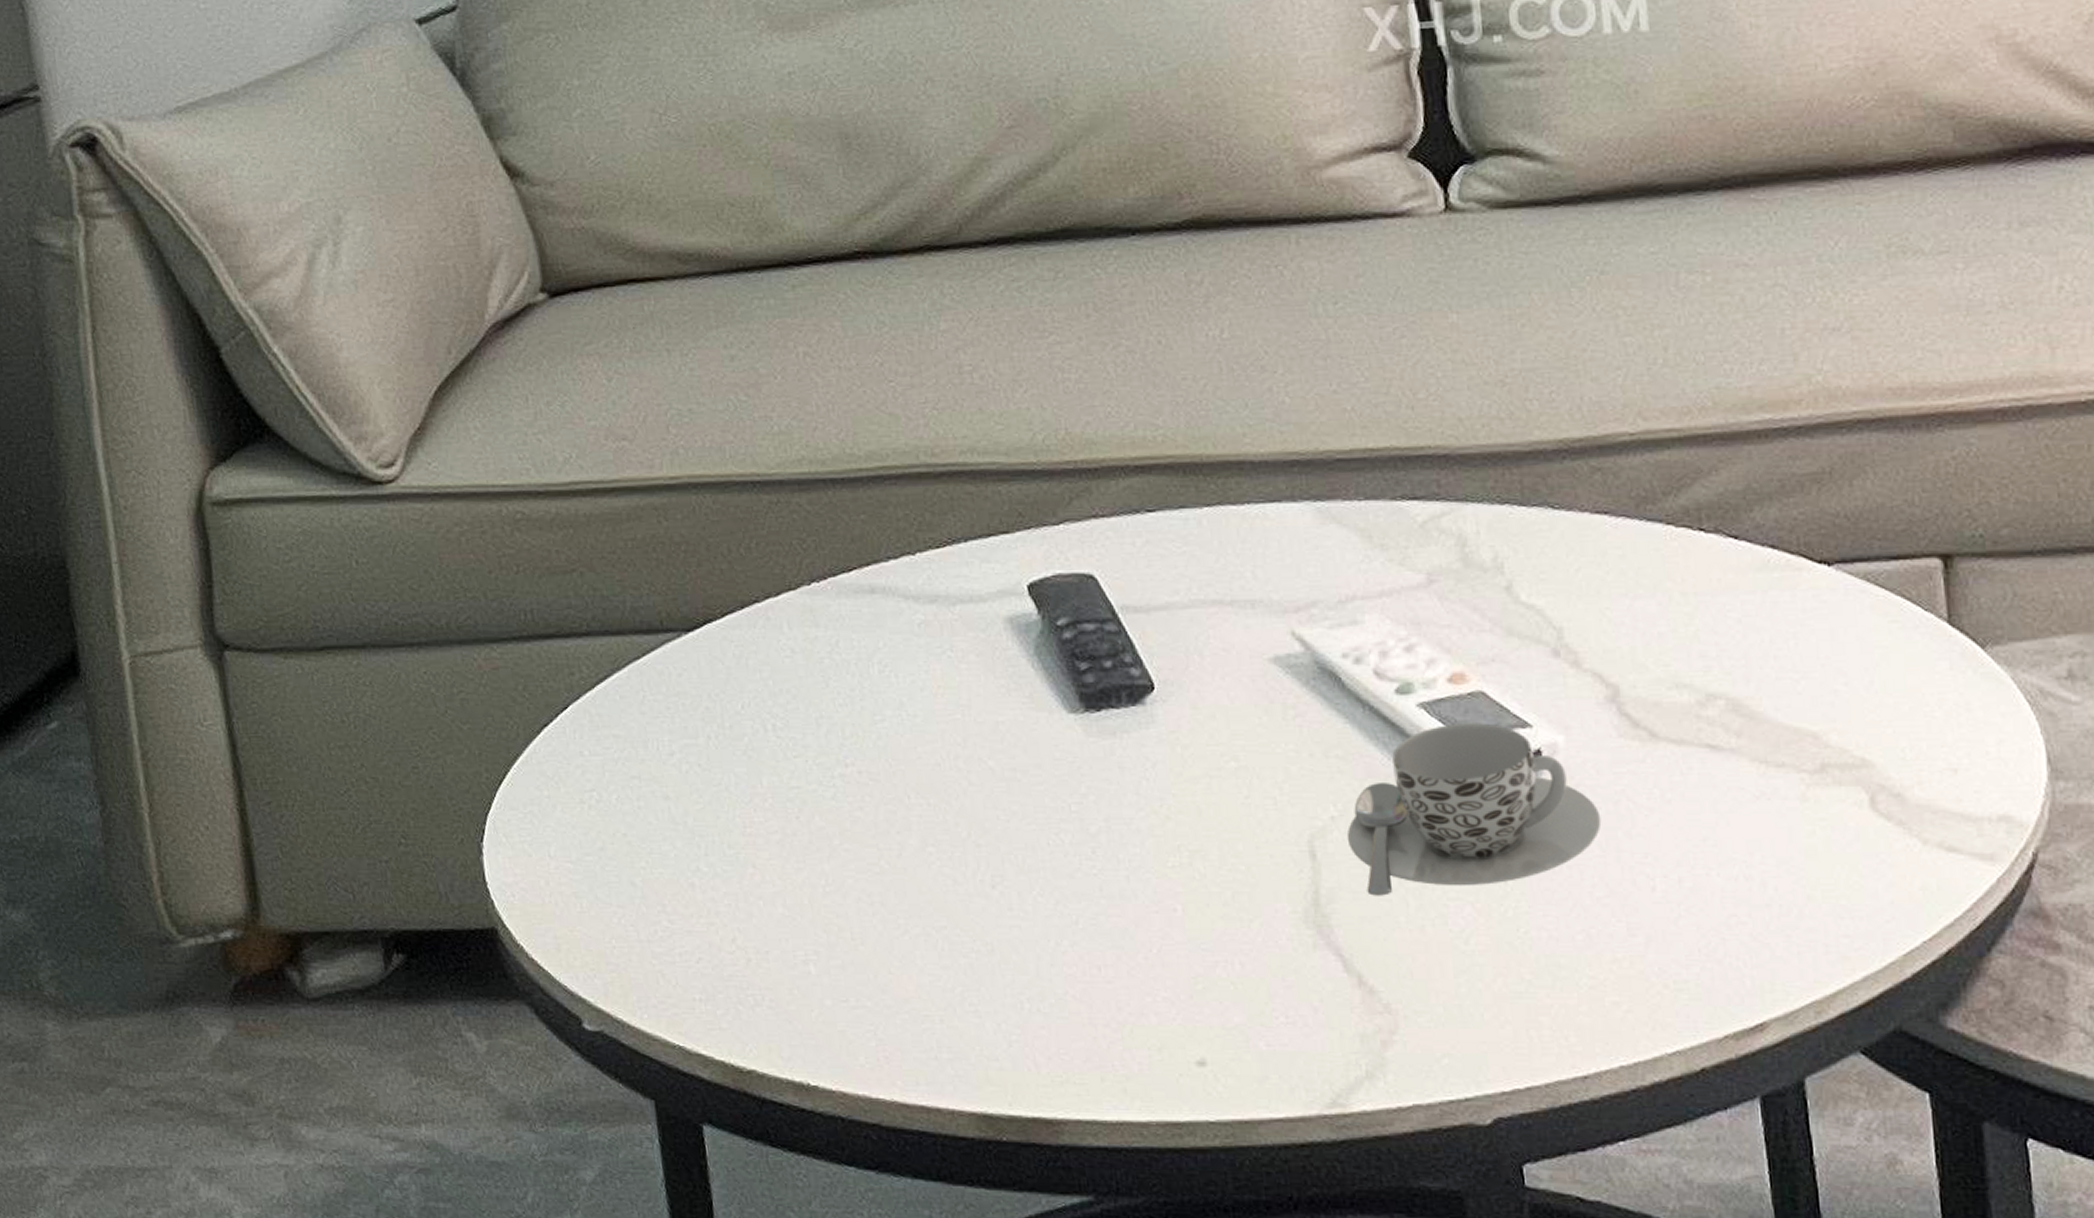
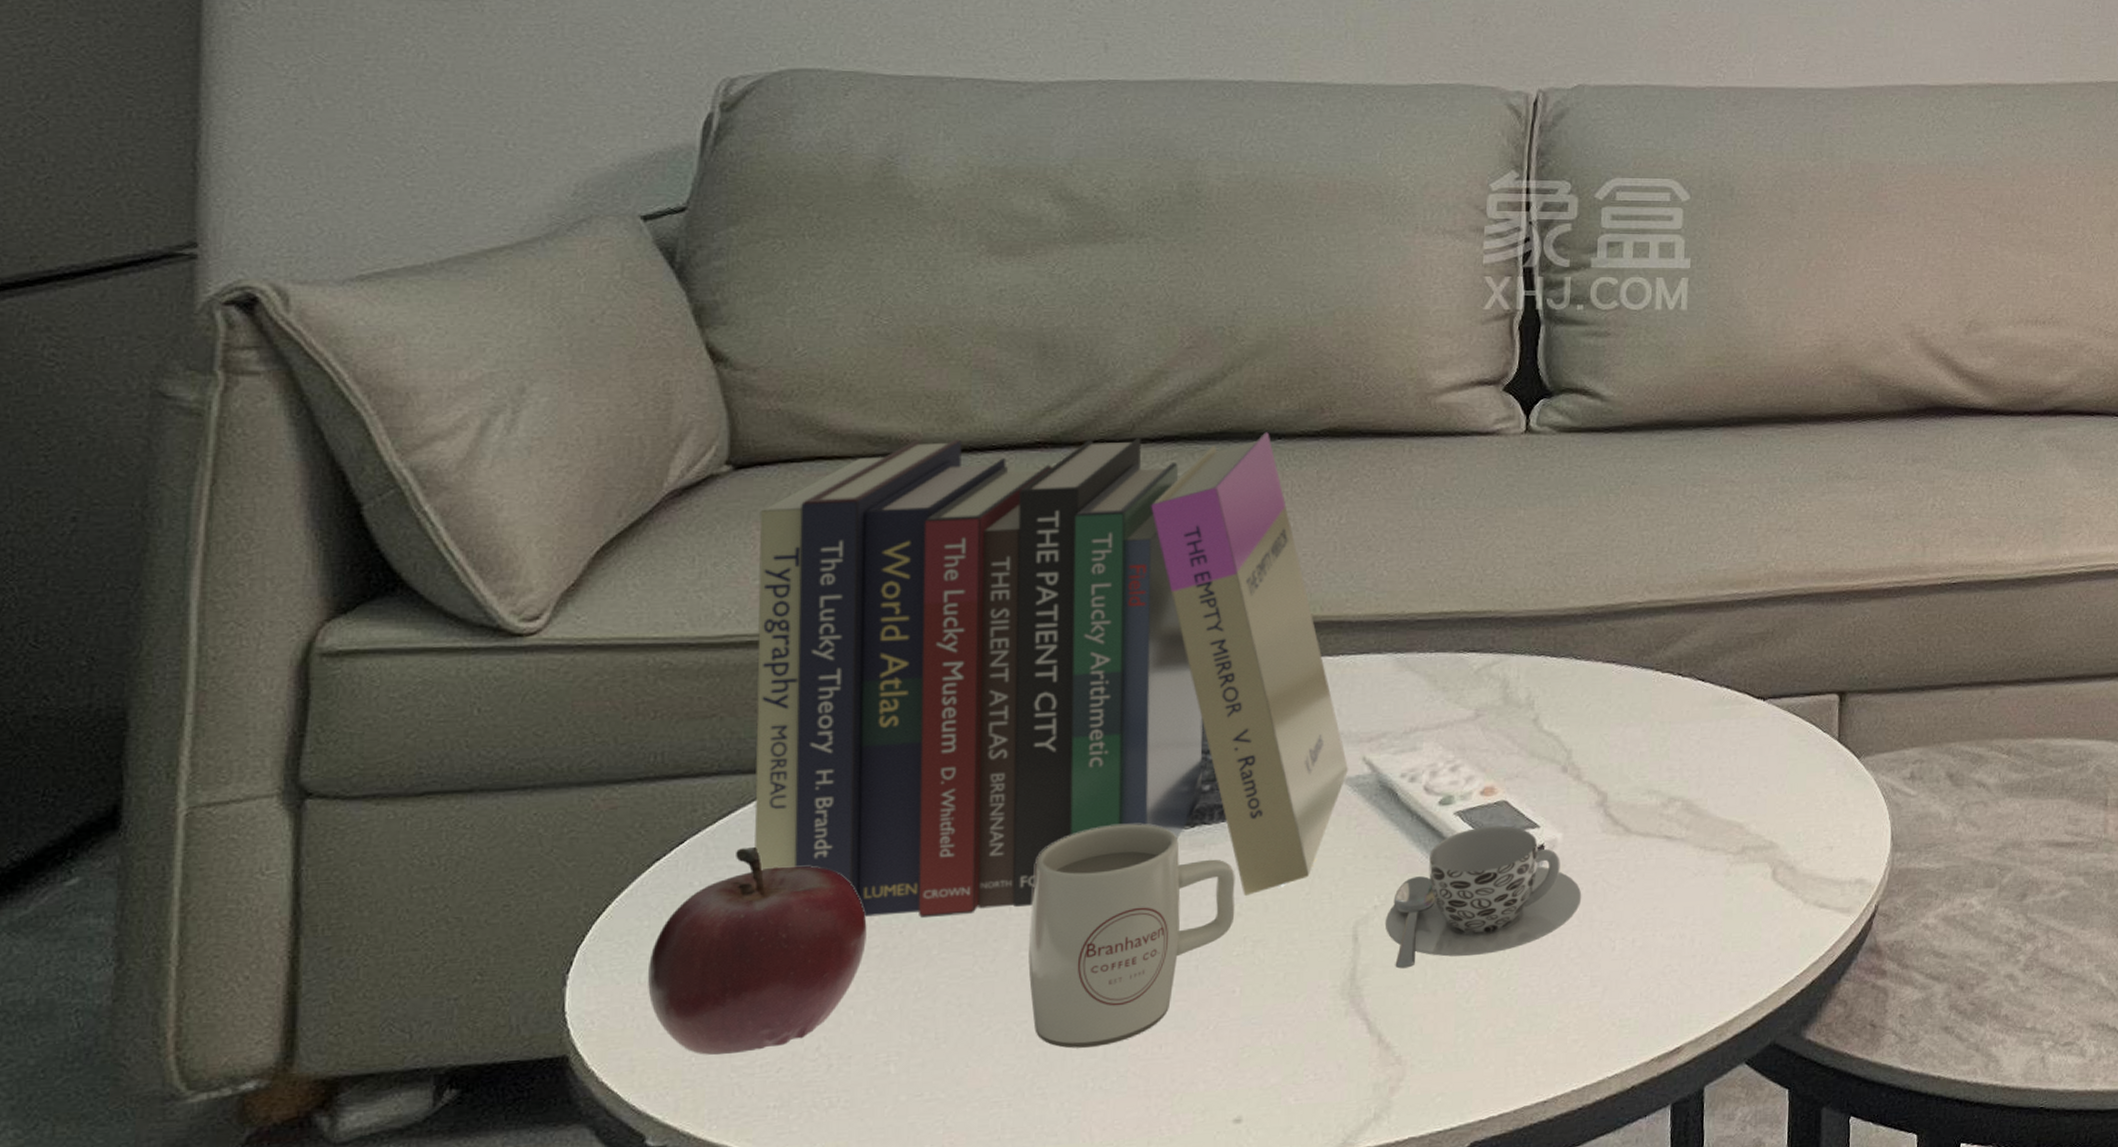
fruit: none [555,715,764,940] -> present [647,846,867,1056]
books: none [582,227,1276,804] -> present [753,432,1349,919]
mug: none [928,705,1164,962] -> present [1028,824,1235,1049]

